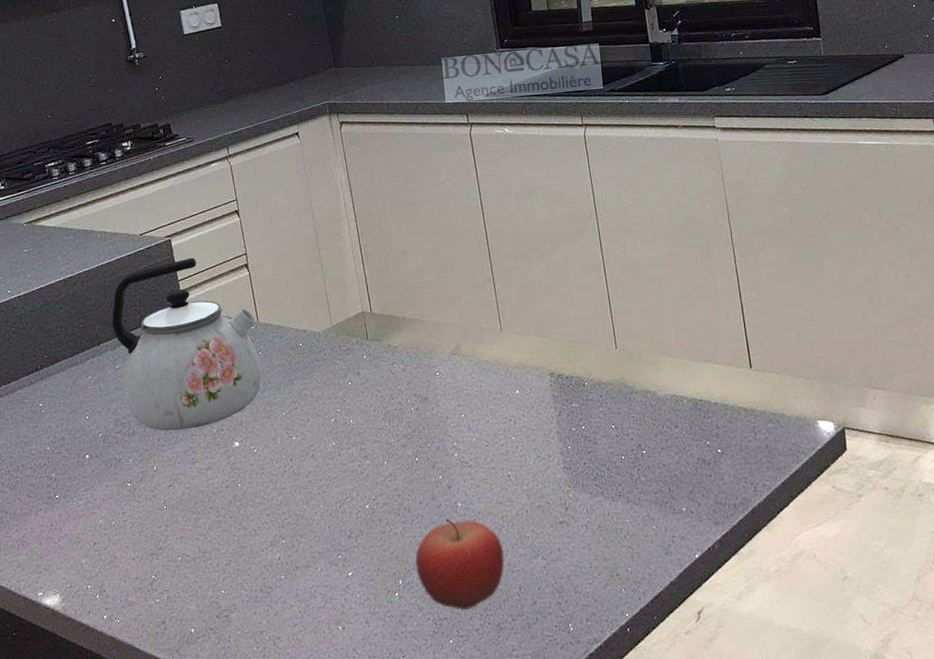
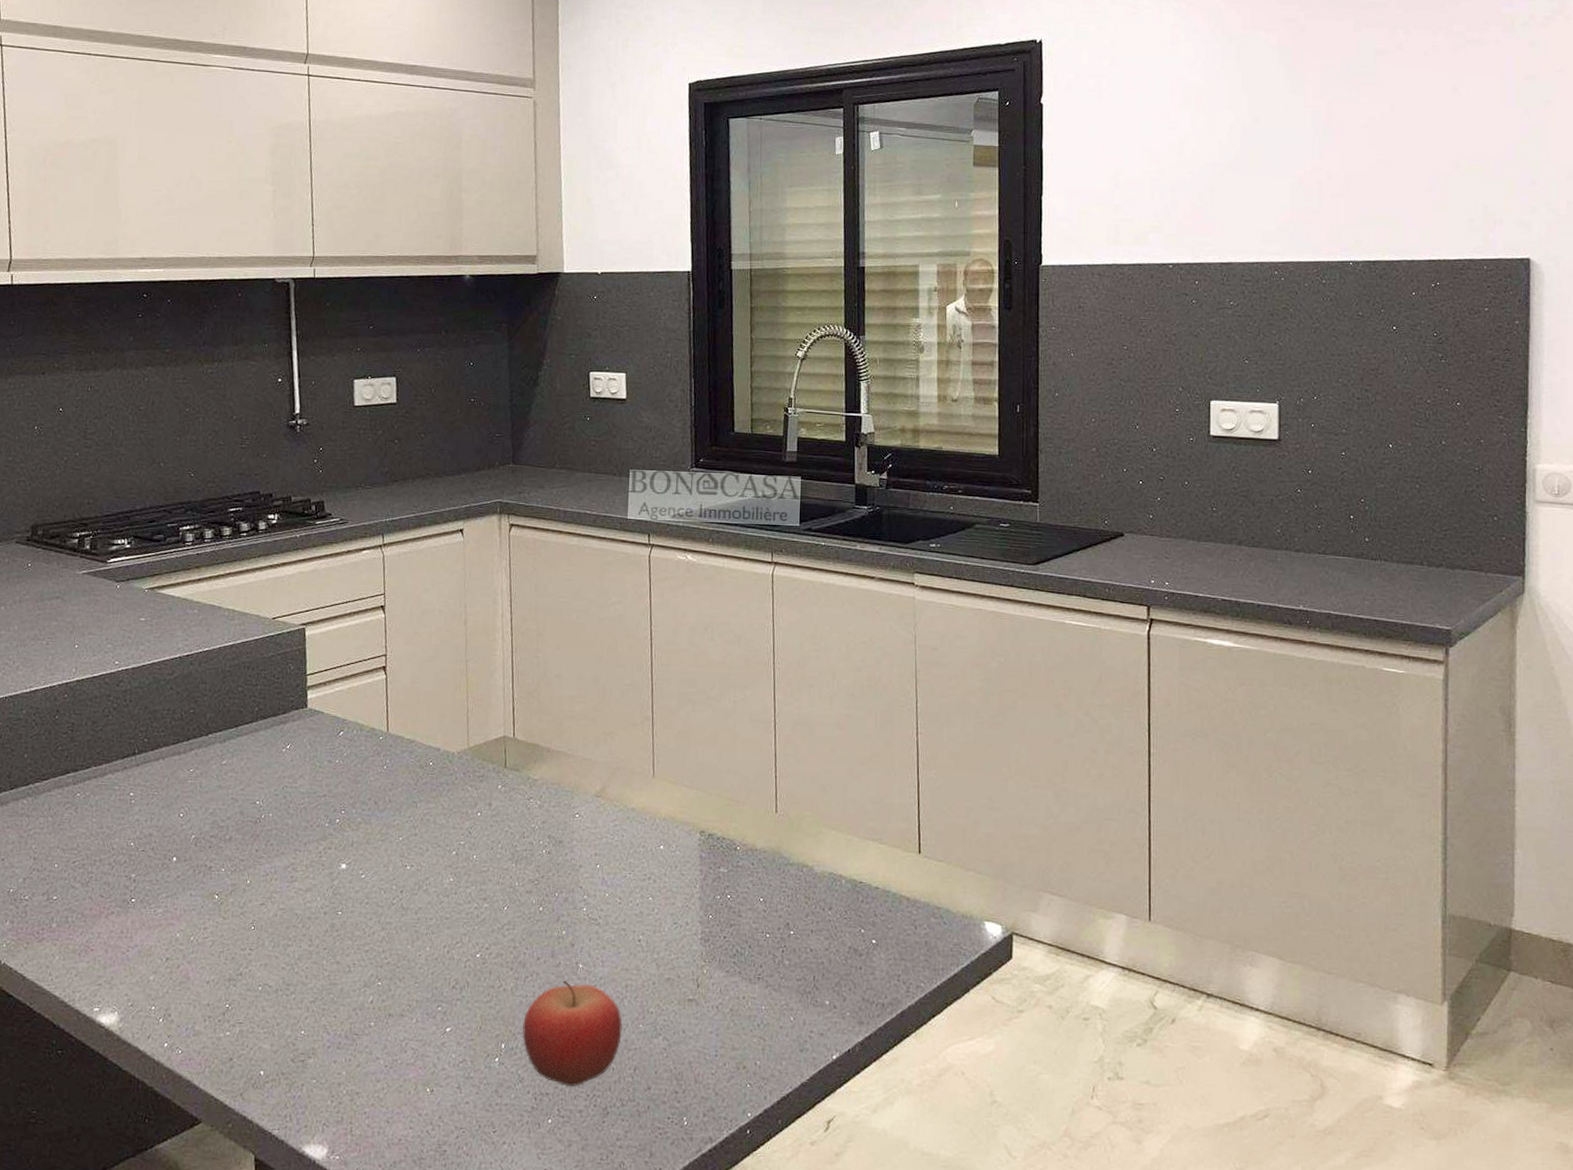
kettle: present [111,257,261,431] -> none [225,651,386,843]

